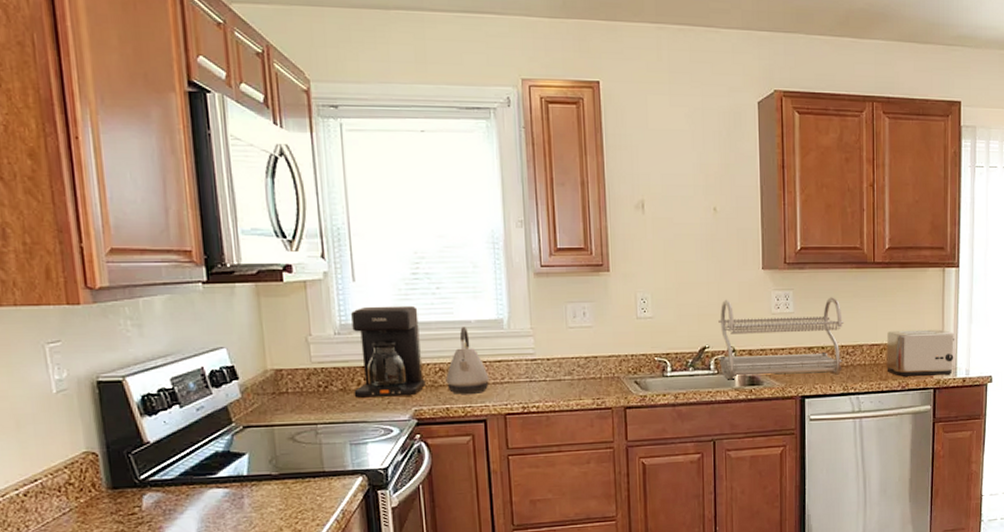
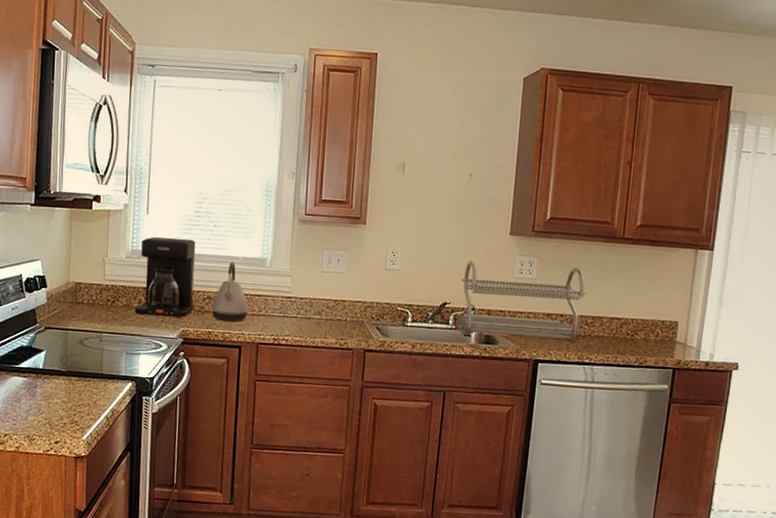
toaster: present [886,329,955,378] -> none [625,306,702,358]

